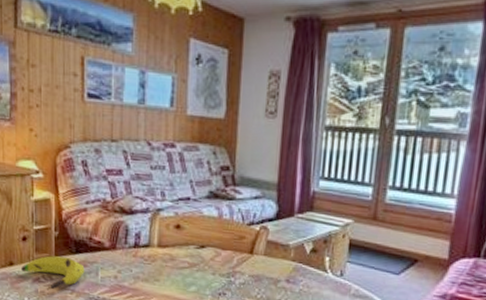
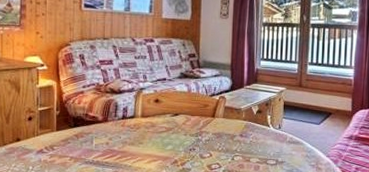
banana: present [21,255,85,289] -> none [27,131,82,157]

